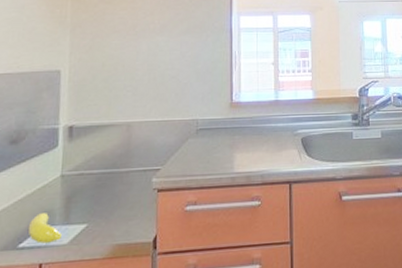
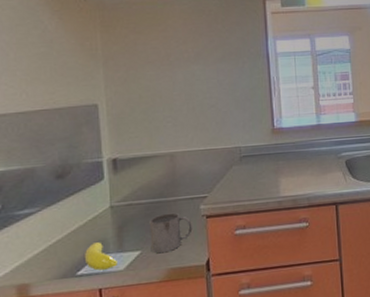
mug: none [97,184,143,228] -> present [149,212,193,254]

